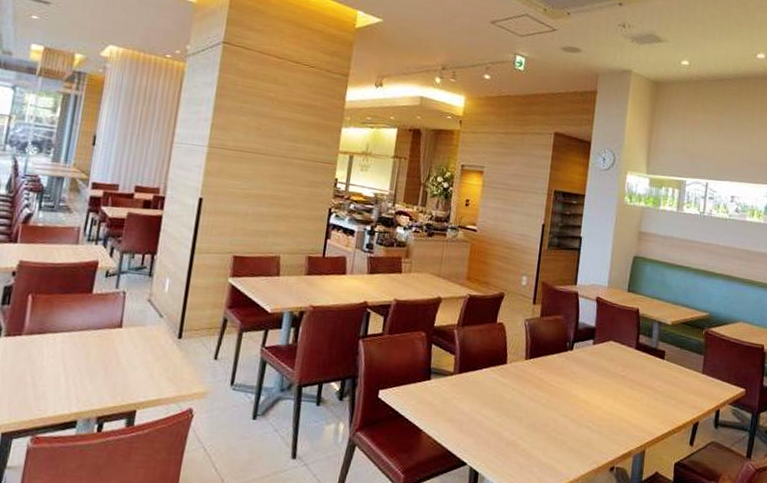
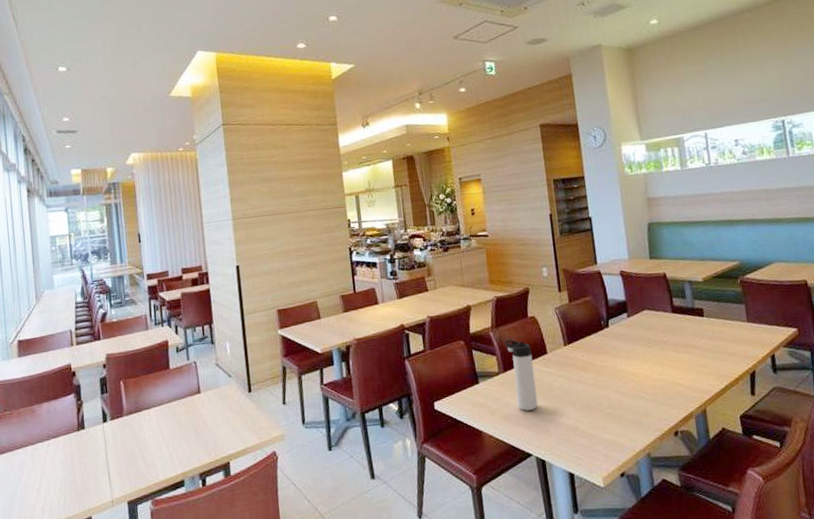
thermos bottle: none [464,341,492,418] -> present [504,340,538,411]

